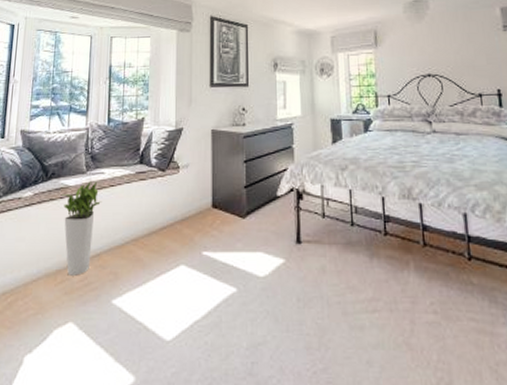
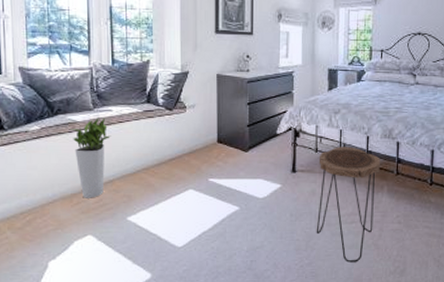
side table: none [327,210,402,369] -> present [316,147,380,262]

